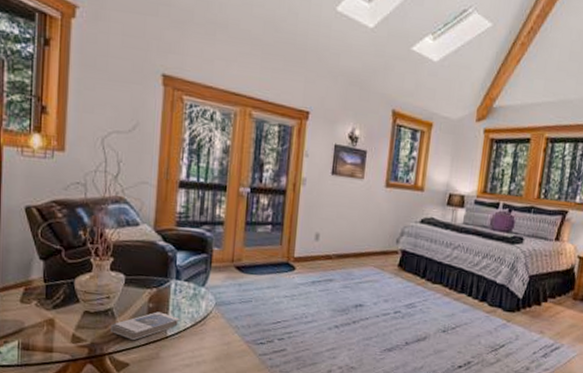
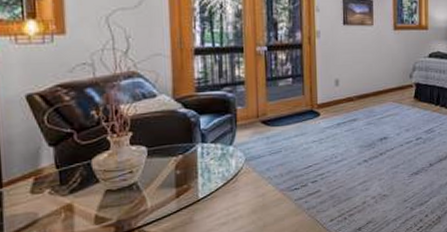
hardback book: present [109,311,180,341] -> none [136,177,210,210]

